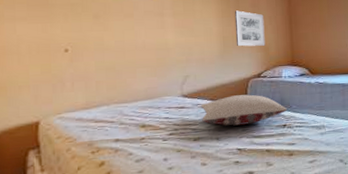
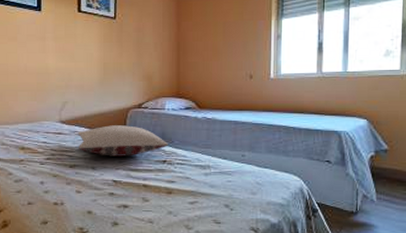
wall art: present [234,10,265,47] -> none [117,35,149,74]

